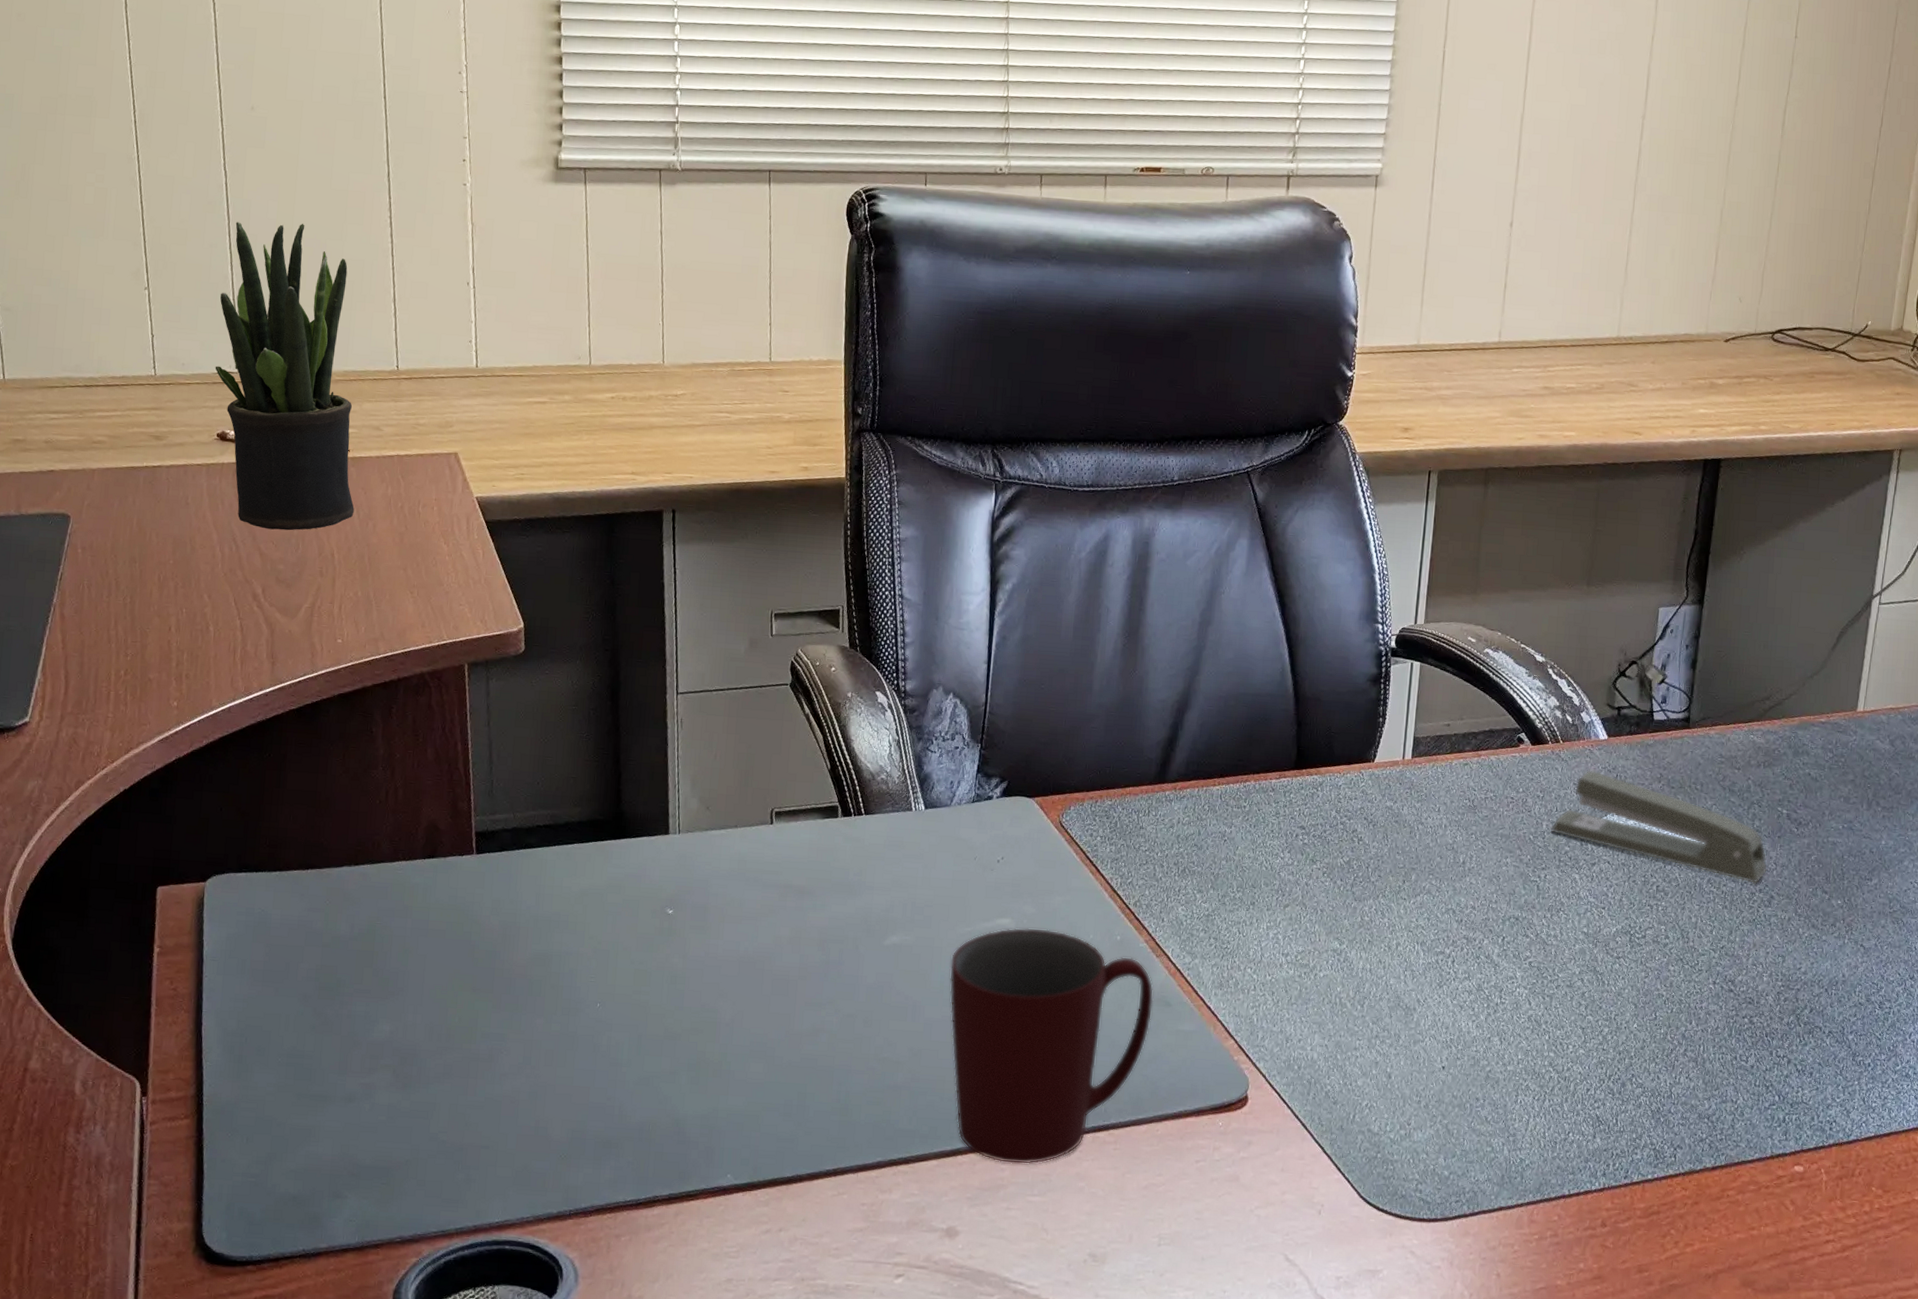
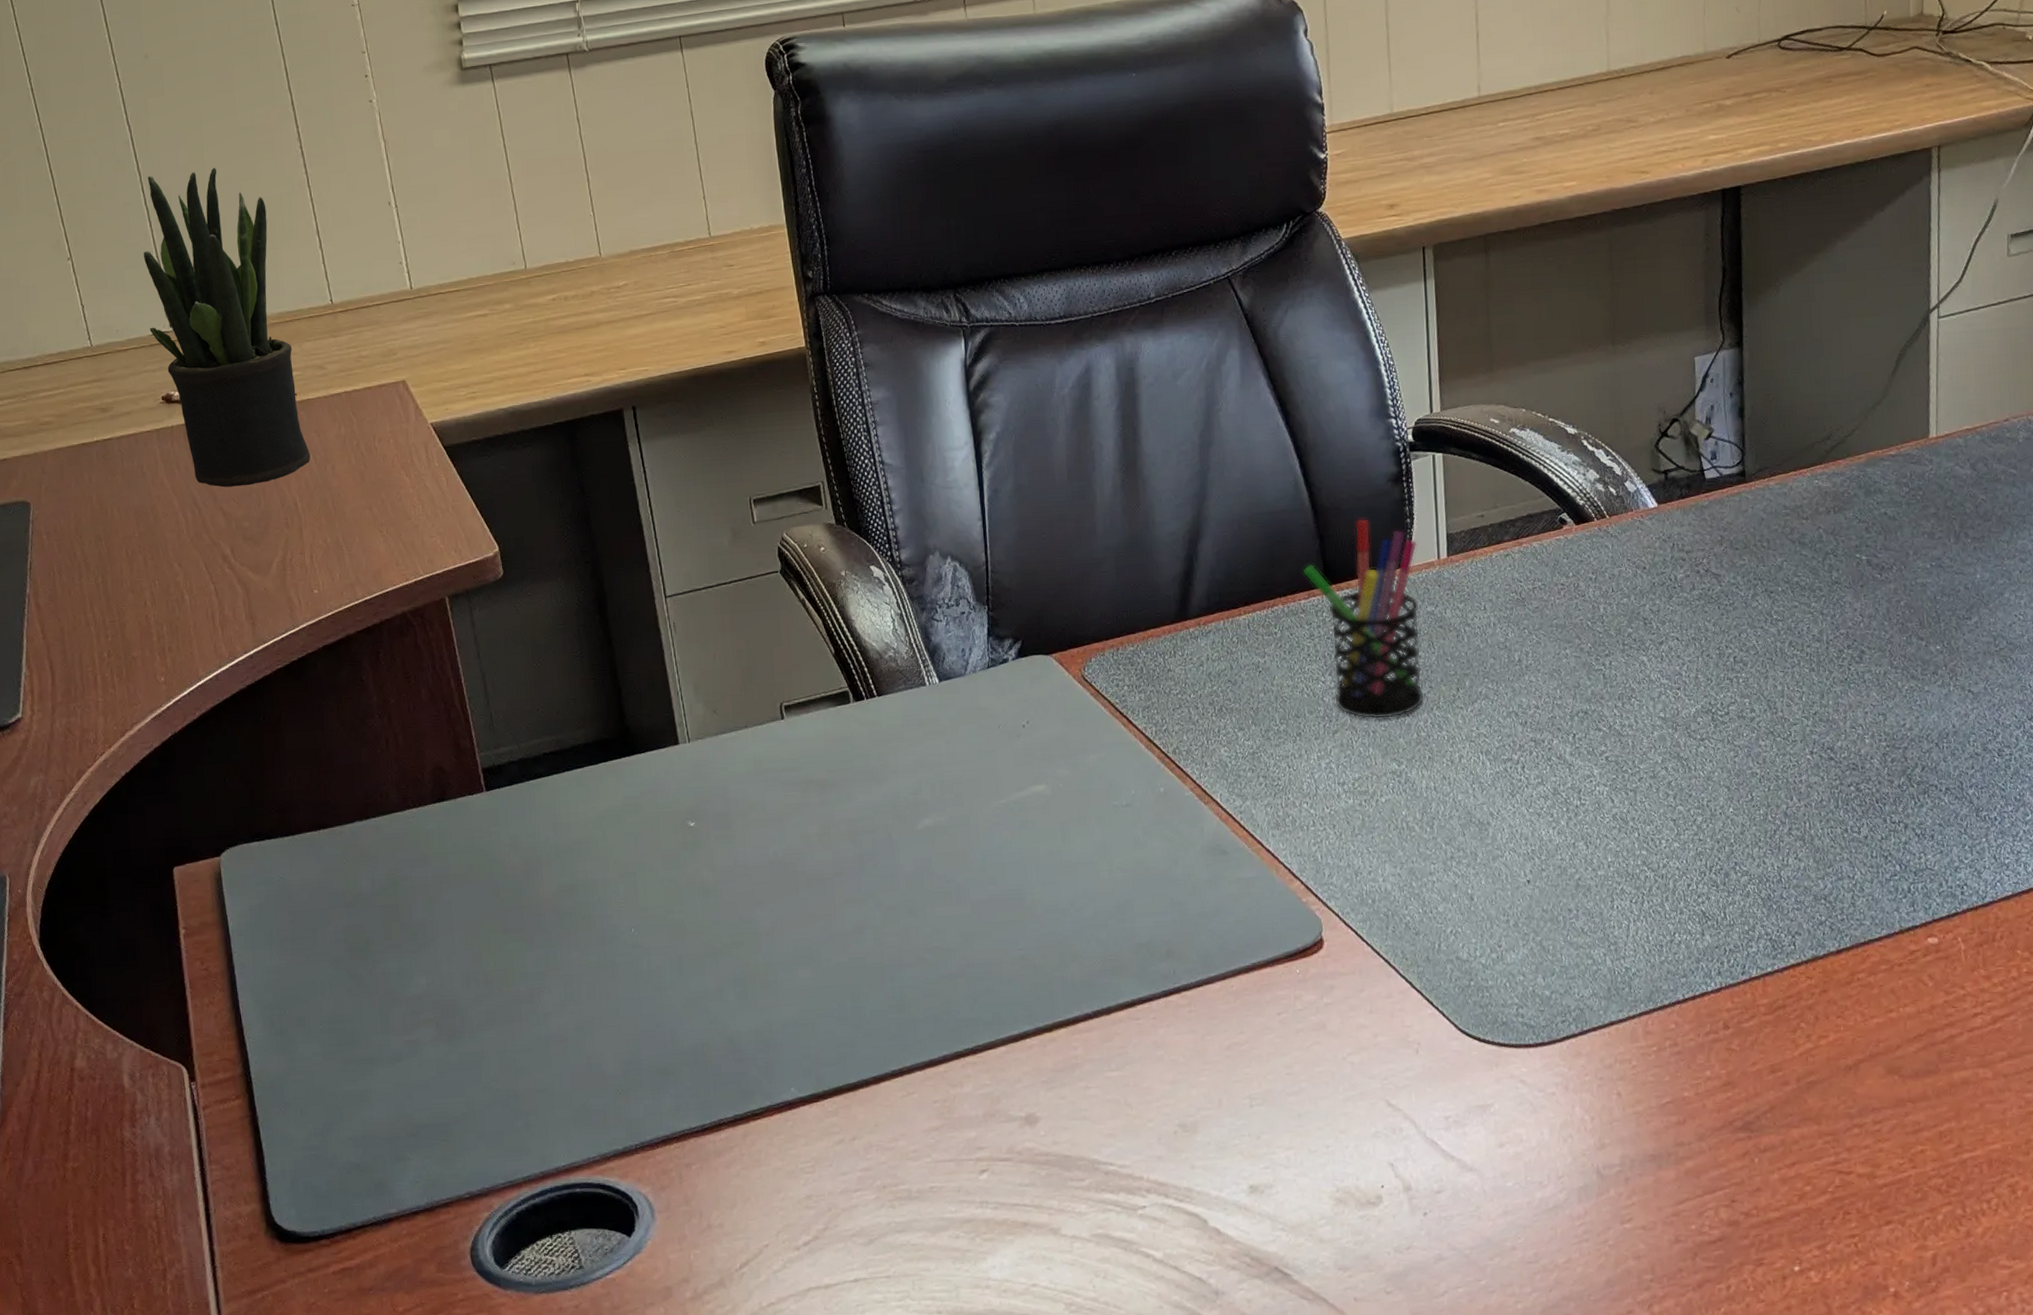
mug: present [949,927,1154,1165] -> none [988,790,1209,1041]
pen holder: none [1277,711,1386,900] -> present [1302,518,1424,720]
stapler: present [1550,770,1768,884] -> none [1609,542,1854,641]

